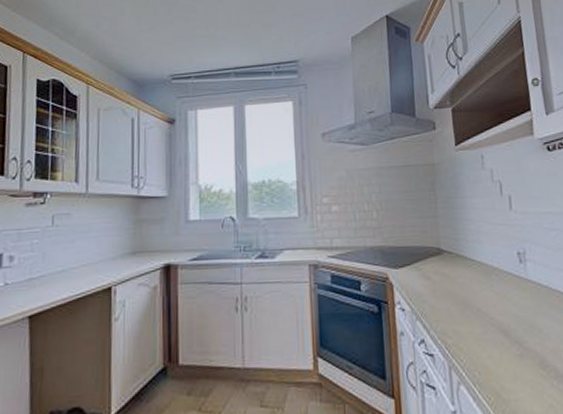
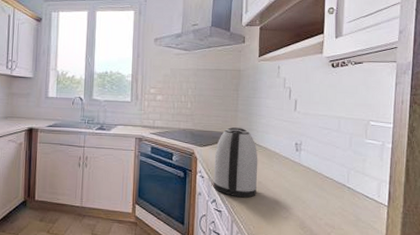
kettle: none [415,238,477,334] -> present [213,127,258,198]

